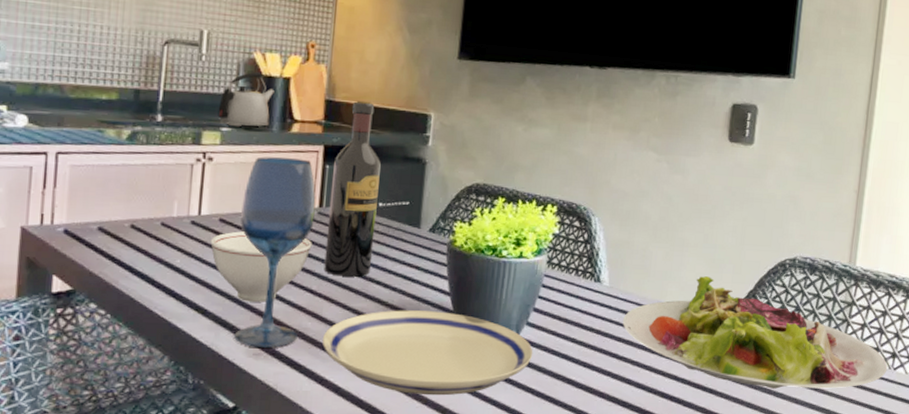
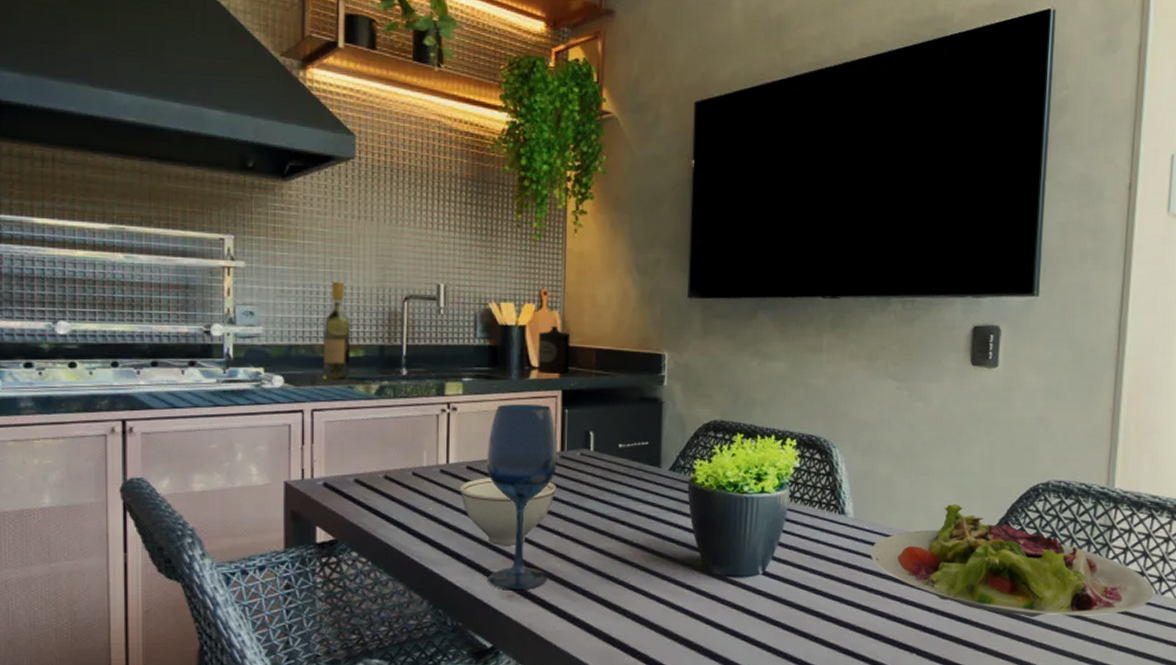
bottle: none [70,21,106,124] -> present [322,282,351,381]
kettle: present [218,71,274,128] -> none [459,321,511,377]
canister: none [300,79,335,129] -> present [537,326,569,374]
plate: present [323,310,533,396] -> none [572,549,781,632]
wine bottle: present [324,100,381,277] -> none [569,344,618,518]

